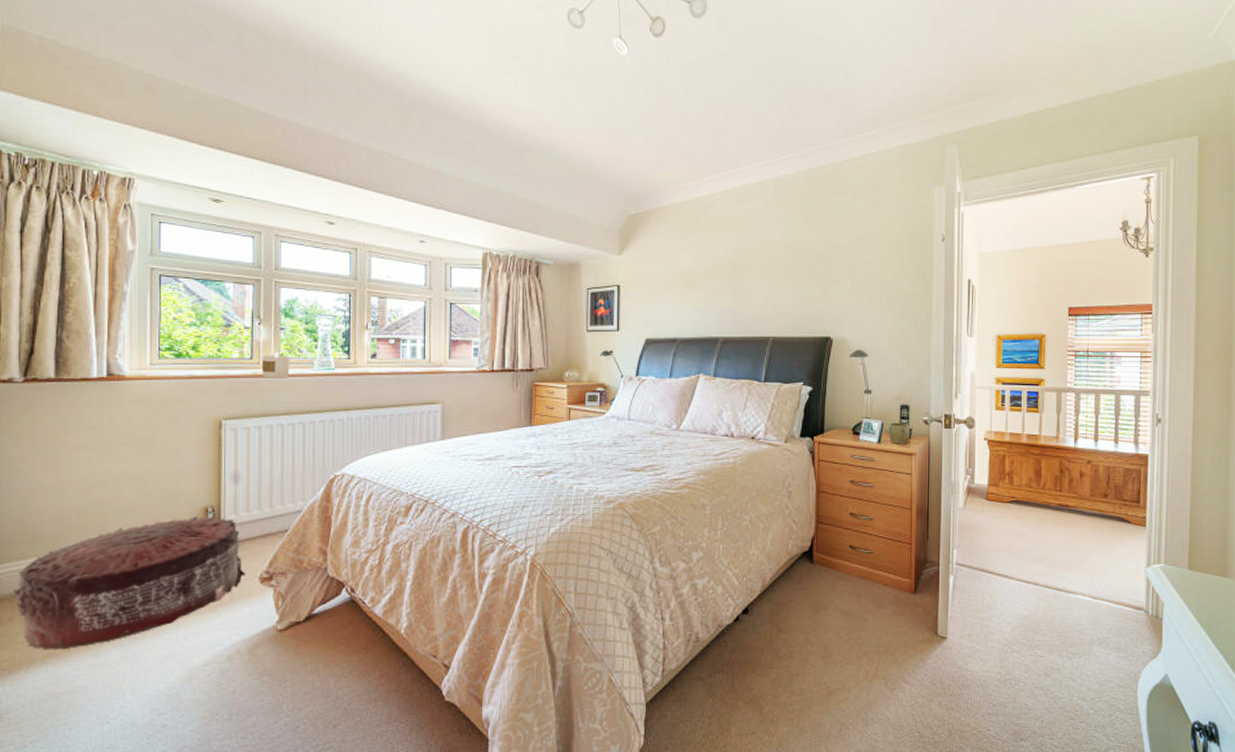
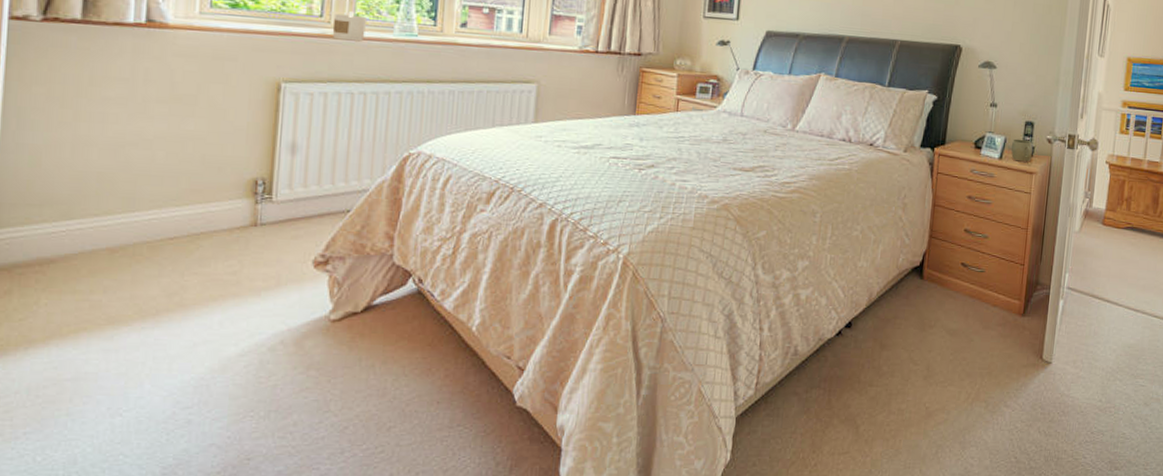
pouf: present [13,515,246,650] -> none [13,187,297,331]

